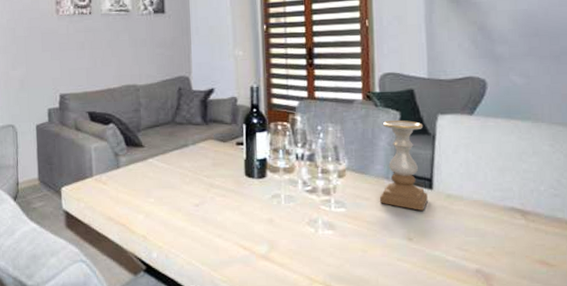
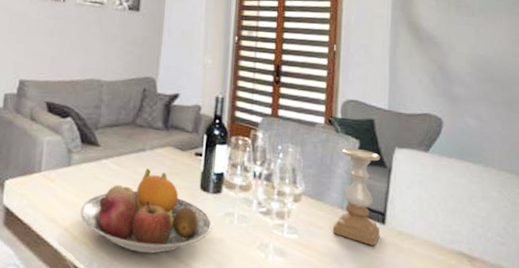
fruit bowl: none [134,162,261,239] -> present [80,168,212,254]

